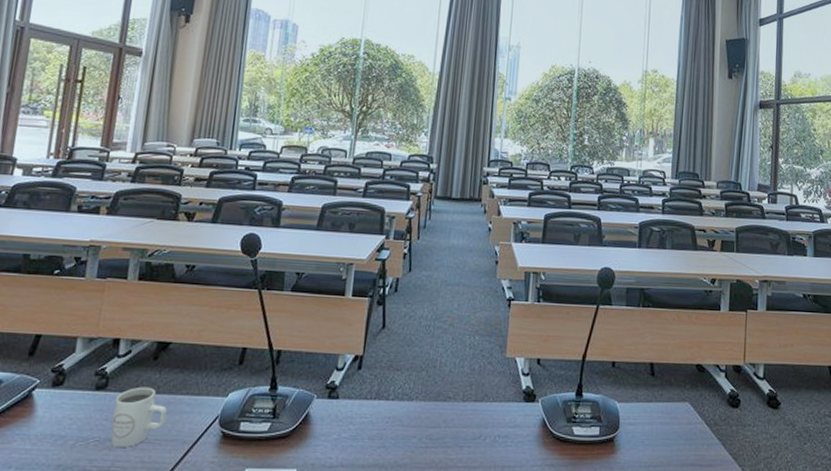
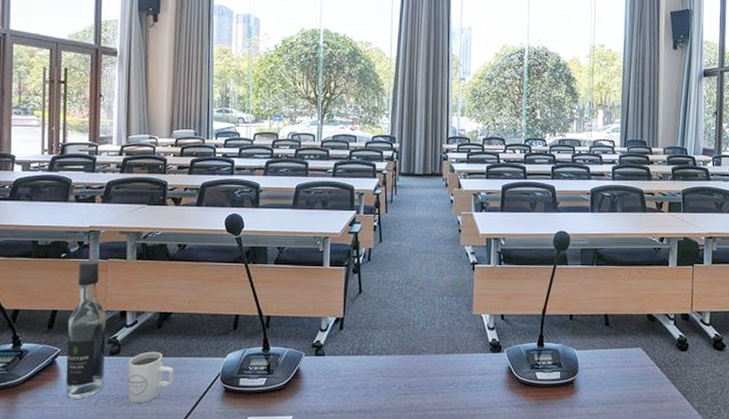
bottle: none [40,278,97,440] -> present [66,259,106,399]

